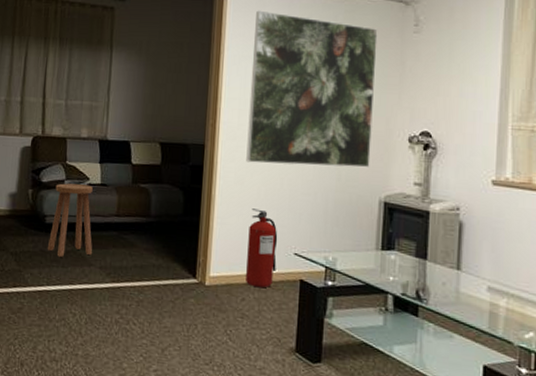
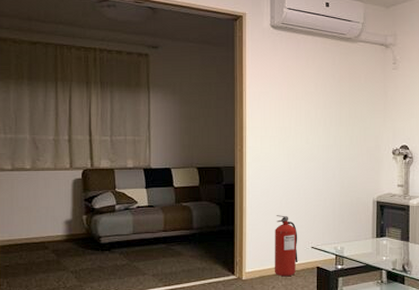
stool: present [47,183,93,257] -> none [104,208,146,270]
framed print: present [246,10,378,168] -> none [269,54,366,179]

